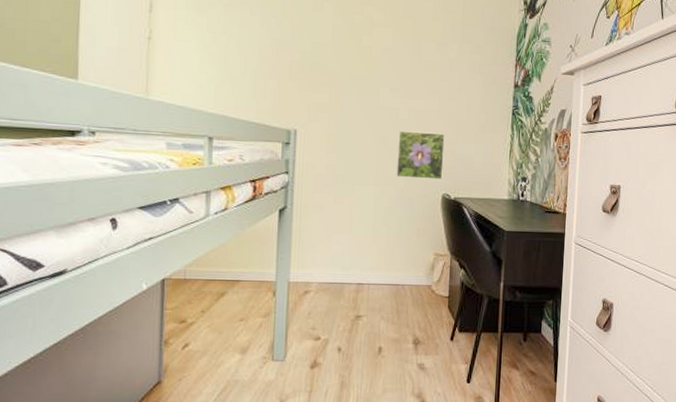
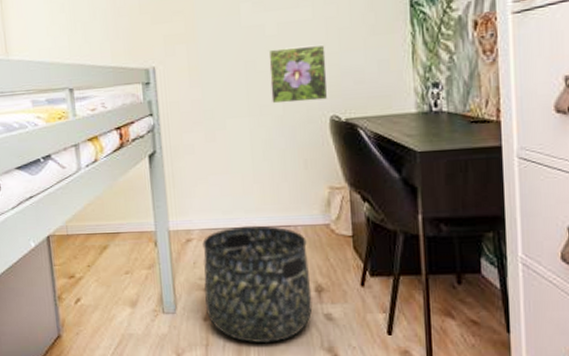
basket: none [313,282,411,389] -> present [202,225,312,342]

